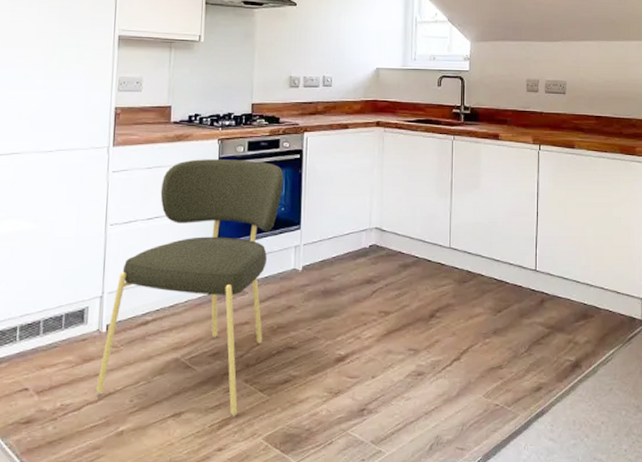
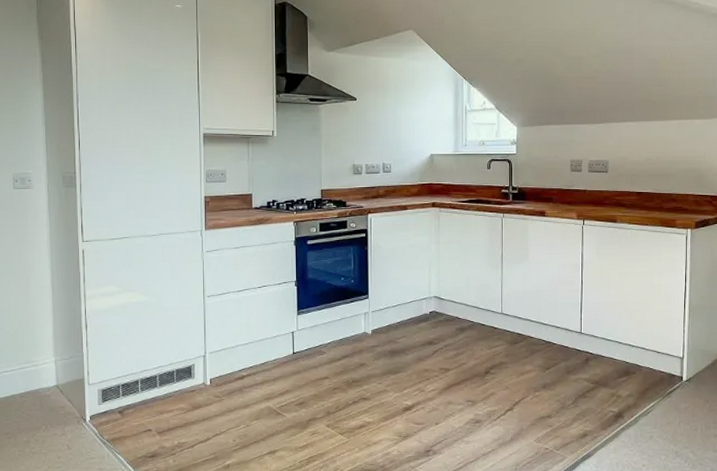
dining chair: present [95,159,284,417] -> none [205,239,352,455]

